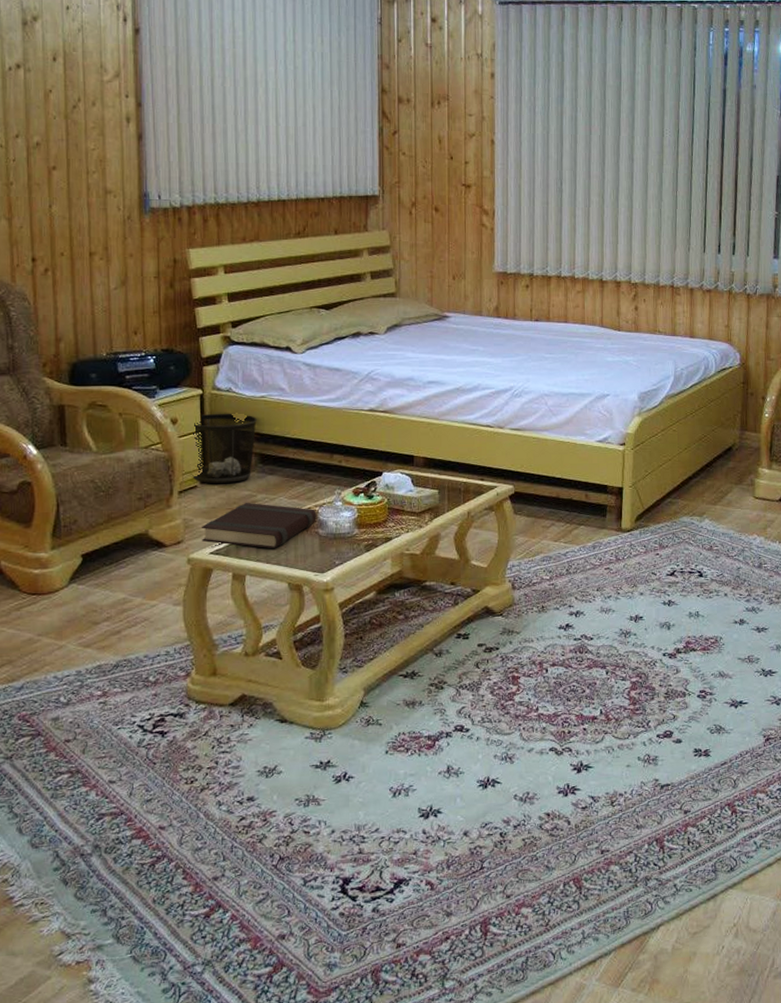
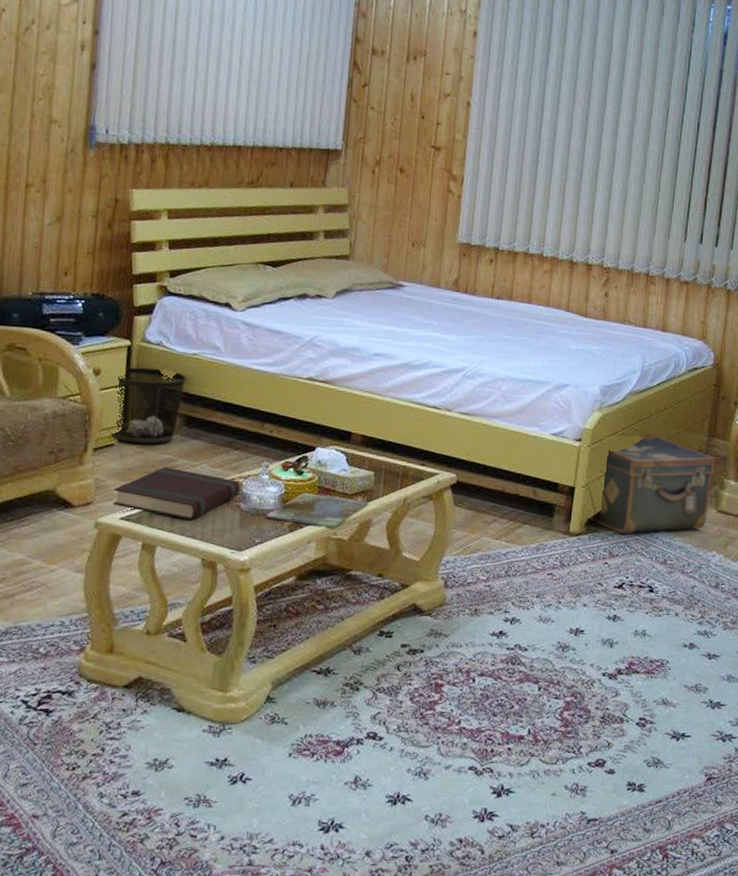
magazine: none [342,514,436,545] -> present [265,492,369,528]
suitcase: none [636,433,749,527] -> present [586,435,715,535]

